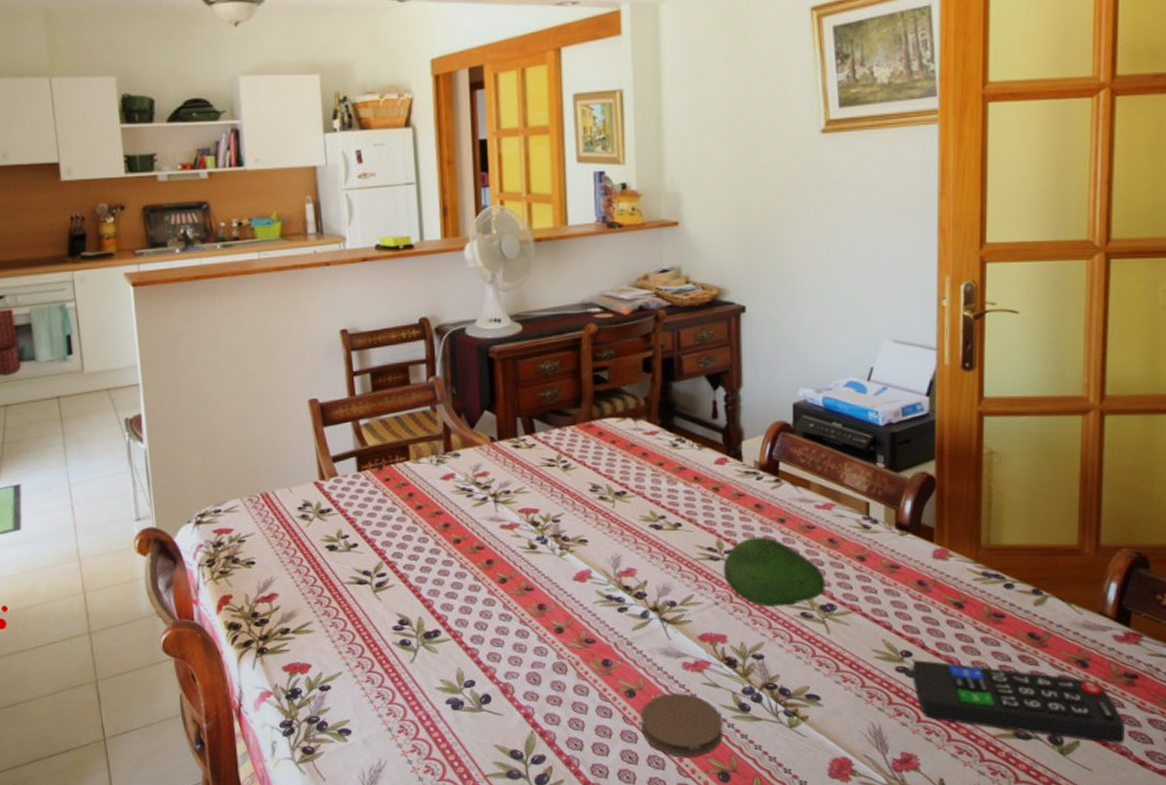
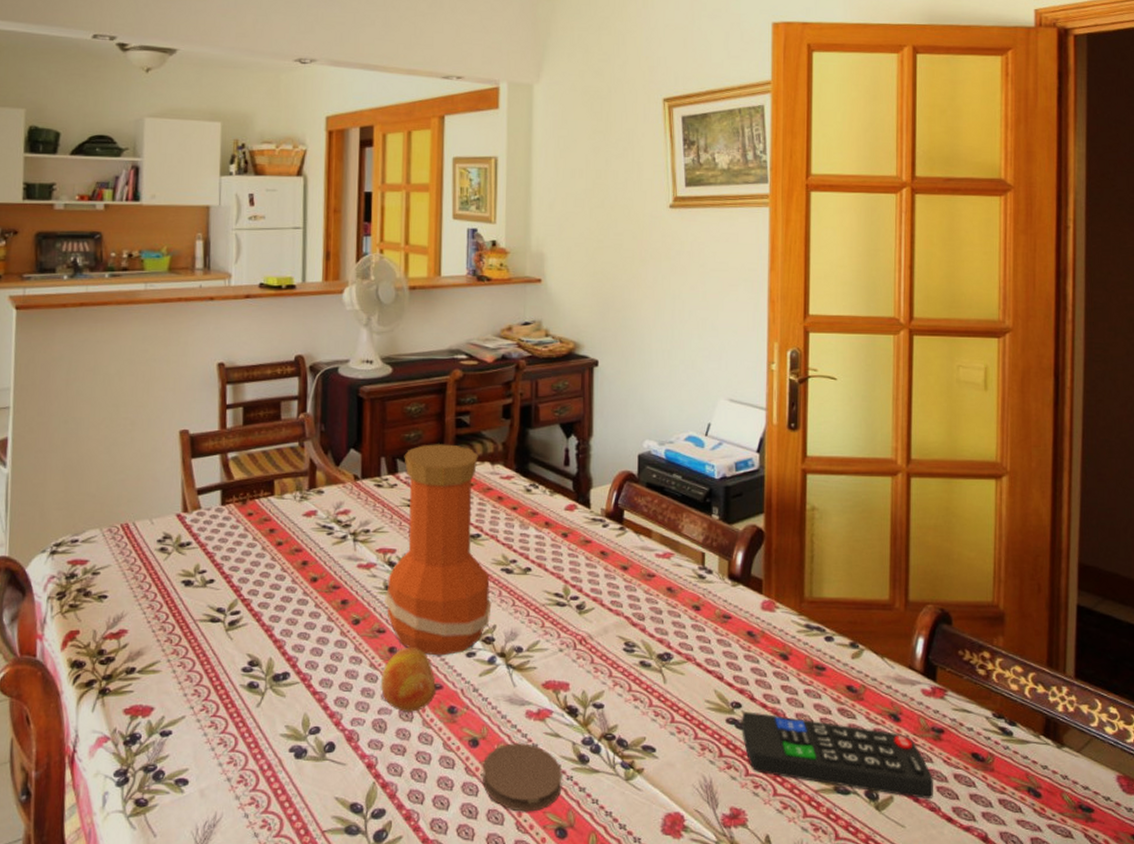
vase: none [530,401,642,612] -> present [384,444,492,656]
fruit: none [532,604,588,665] -> present [380,648,436,712]
fruit: present [723,537,826,607] -> none [568,584,663,654]

